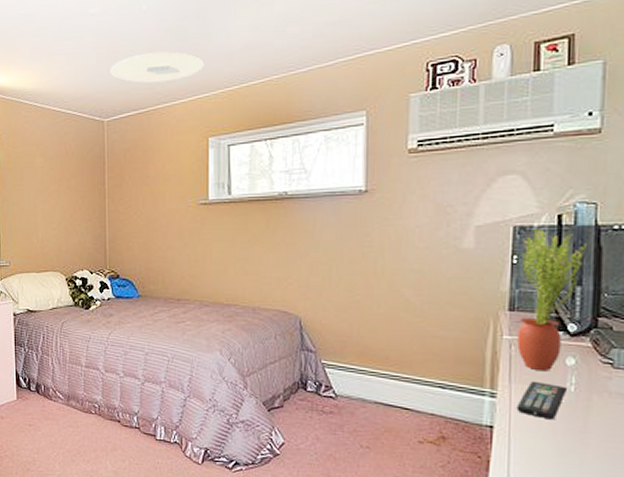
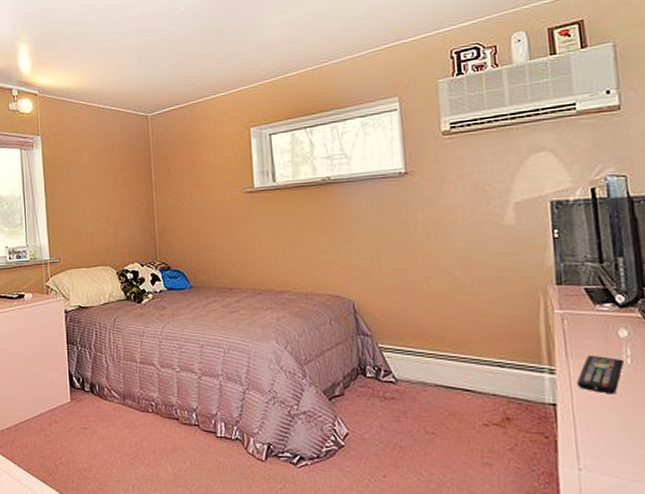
ceiling light: present [110,51,204,84] -> none [151,48,242,79]
potted plant: present [517,228,588,372] -> none [561,202,624,345]

